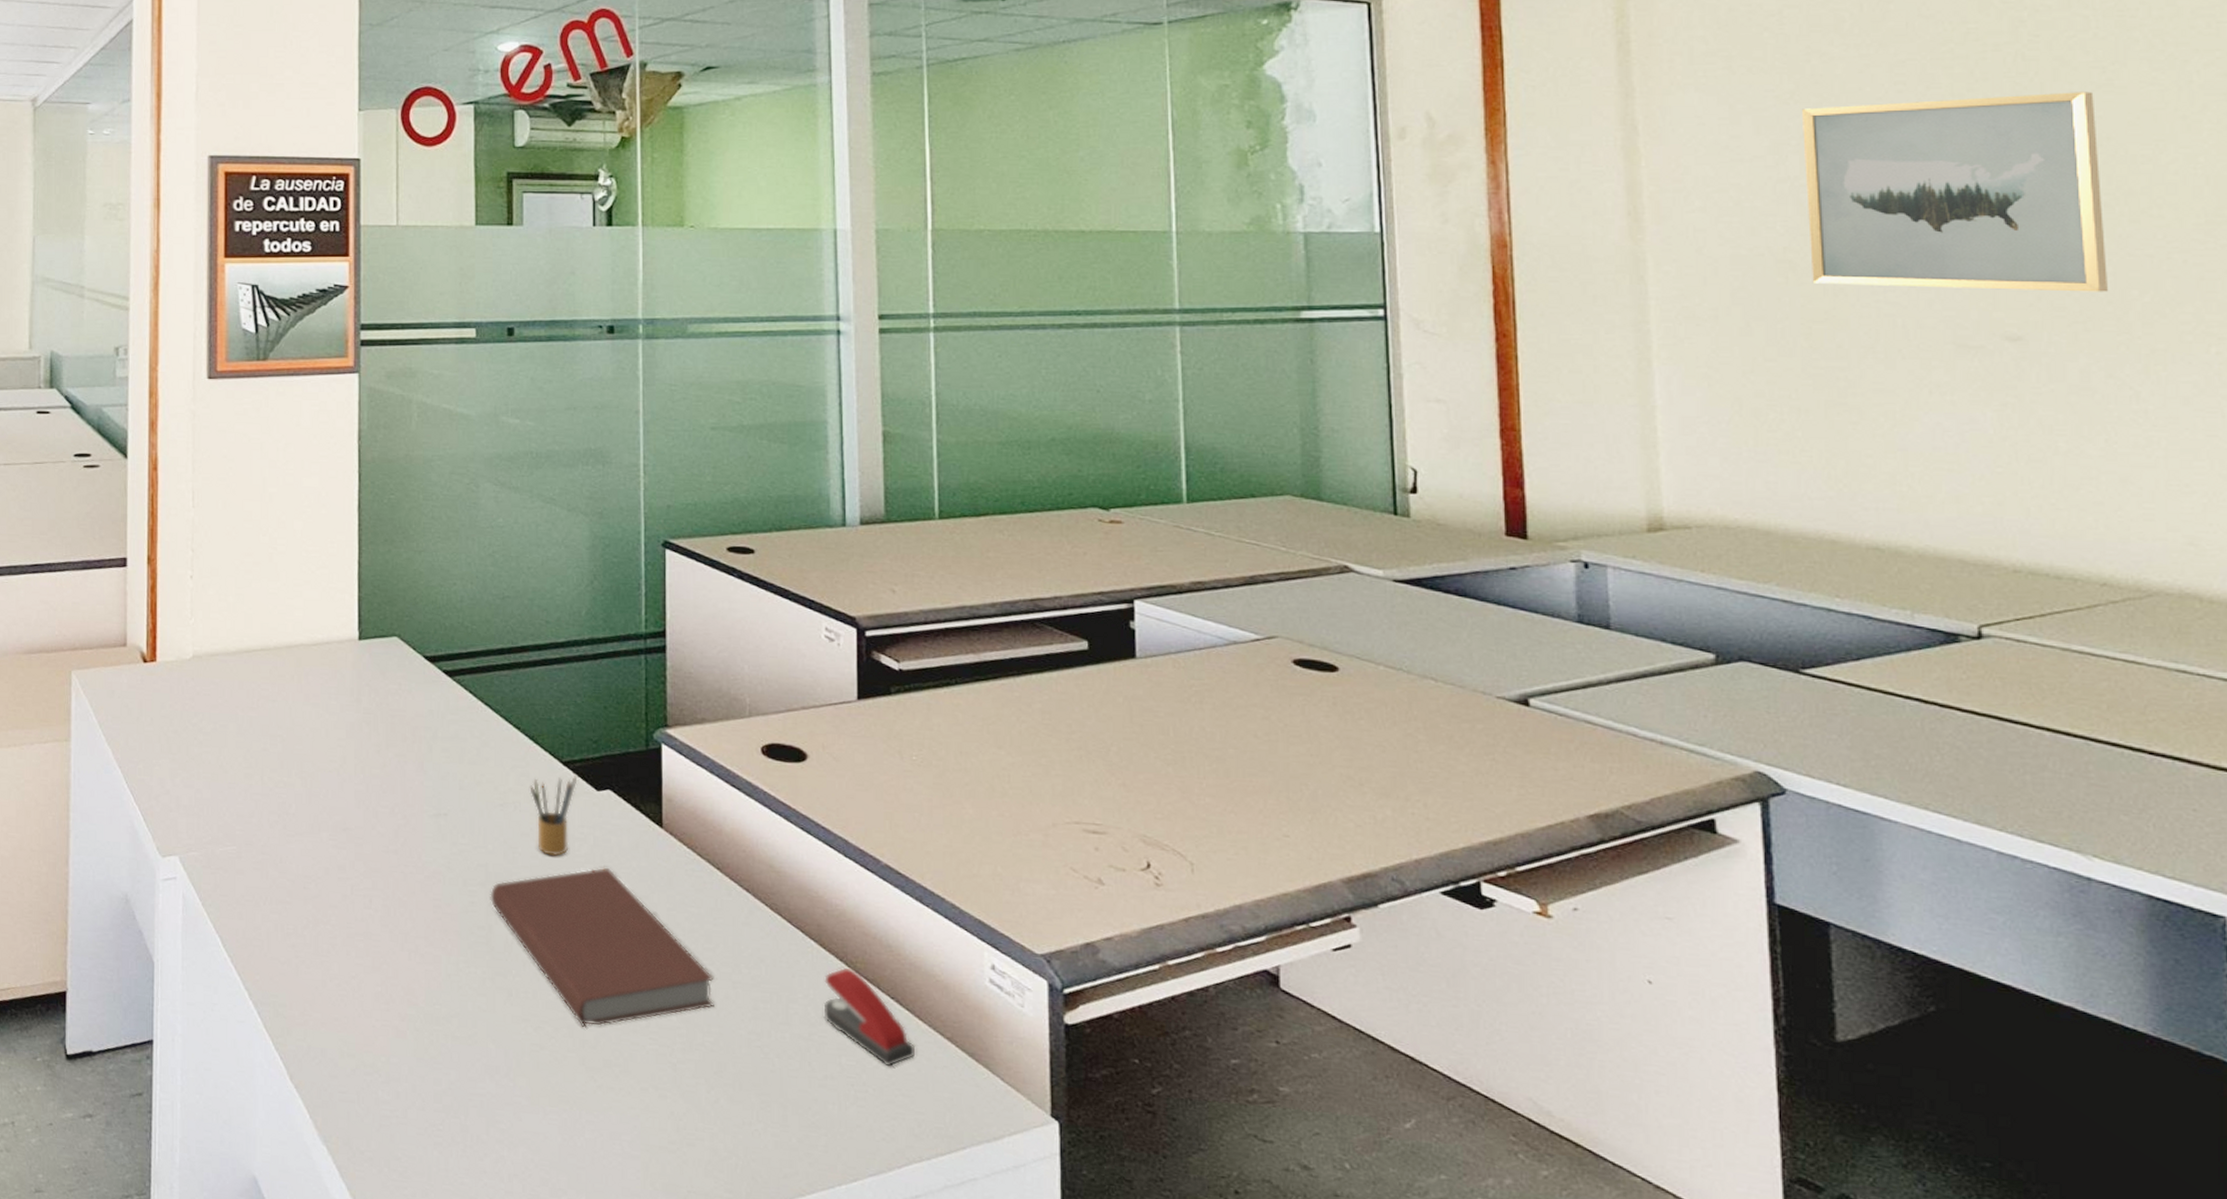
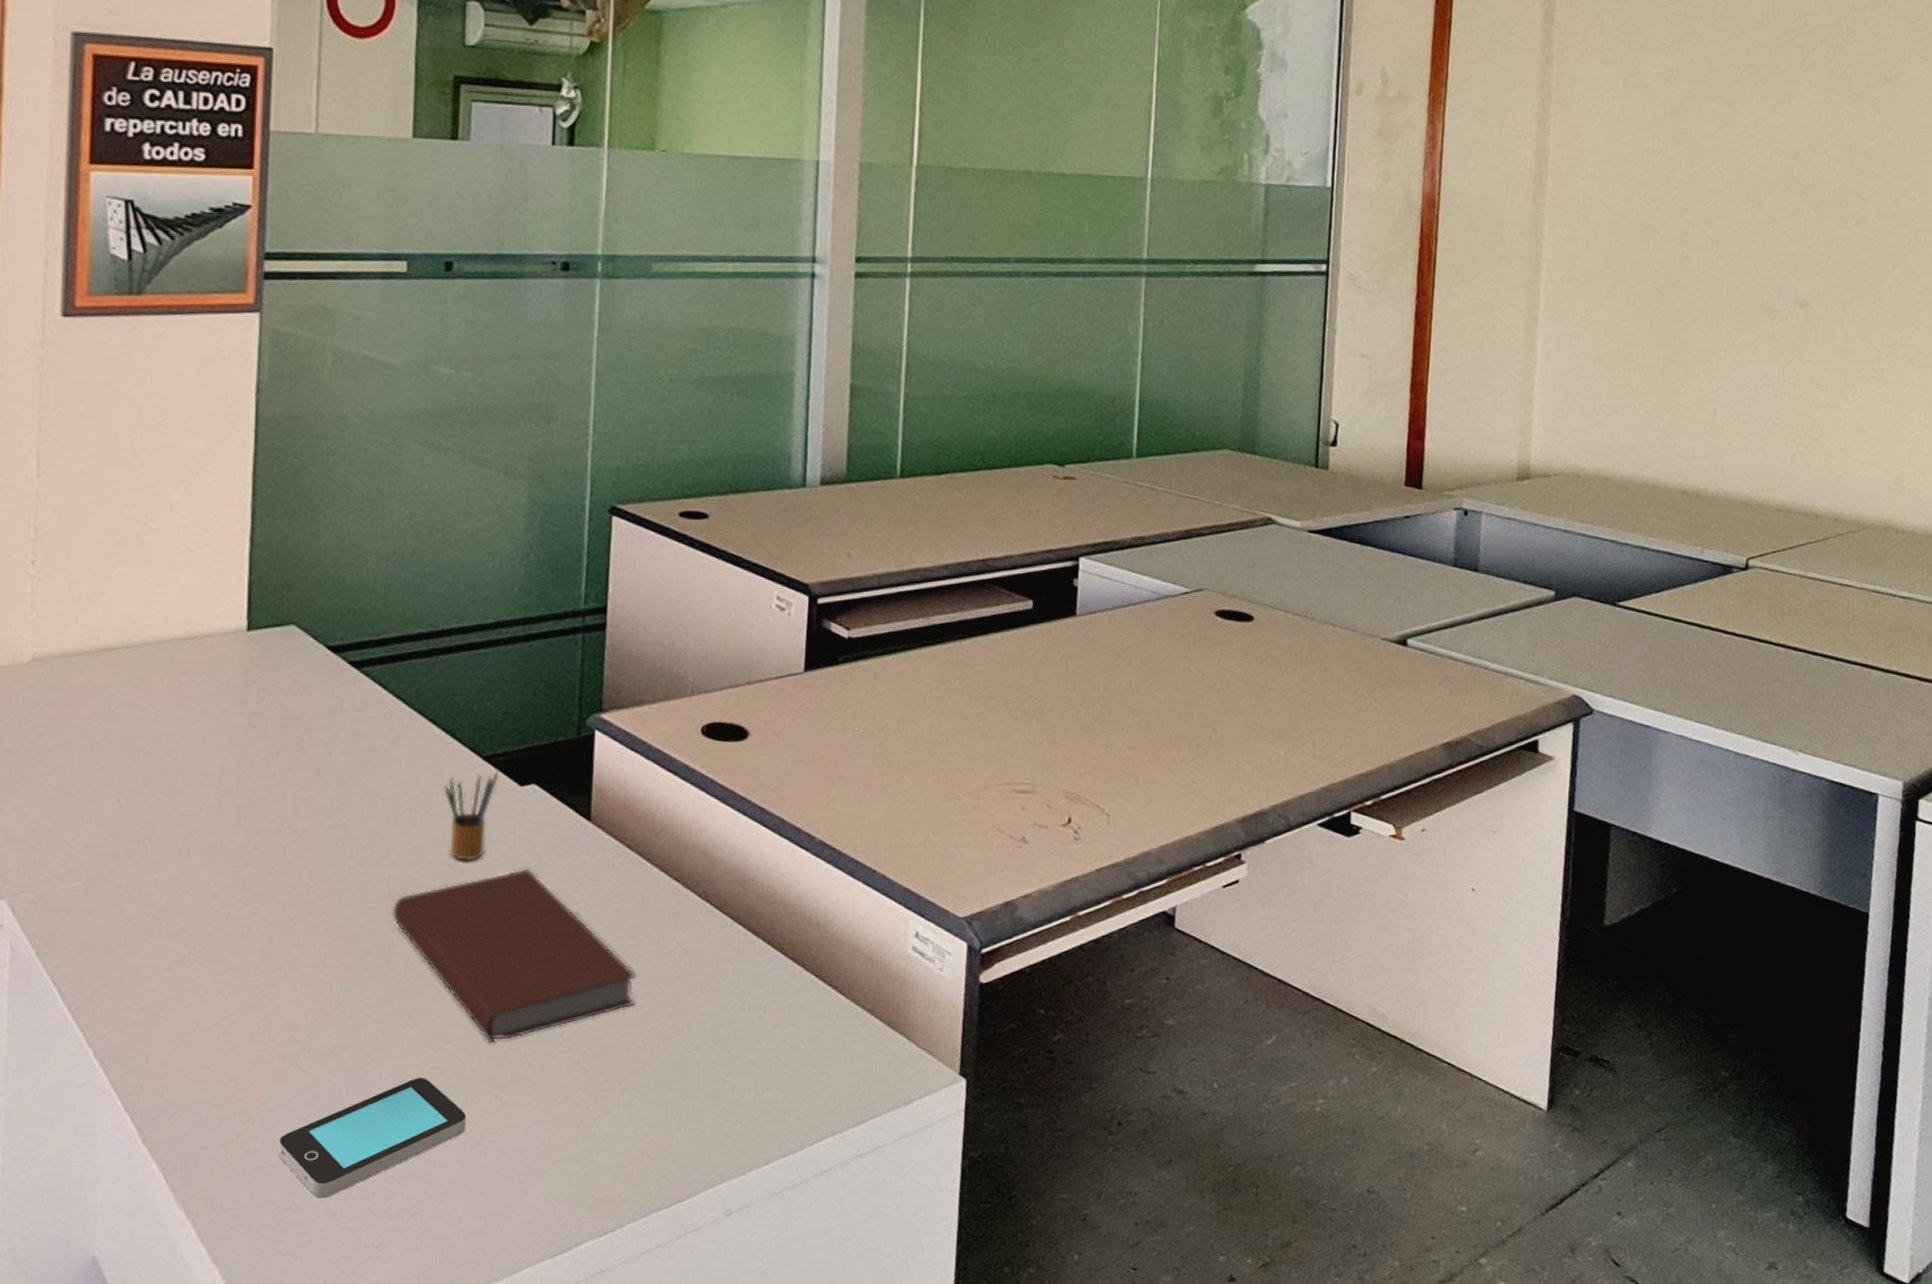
smartphone: none [403,1051,565,1153] -> present [279,1078,466,1198]
stapler: present [823,967,915,1067] -> none [746,950,835,1046]
wall art: present [1801,91,2108,292] -> none [1666,84,1885,265]

